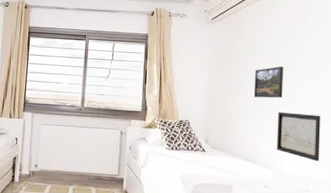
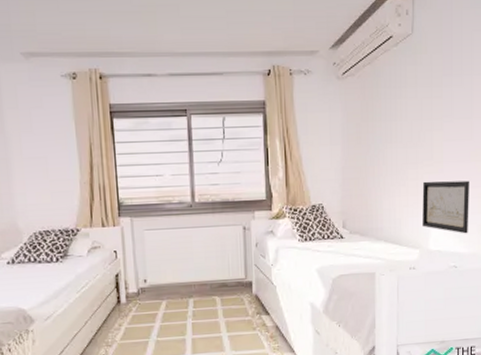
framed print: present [254,66,284,99] -> none [395,126,429,168]

